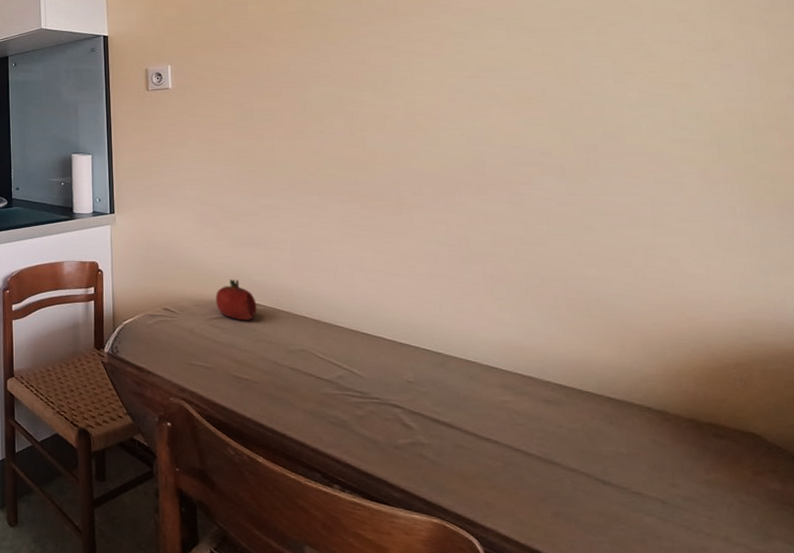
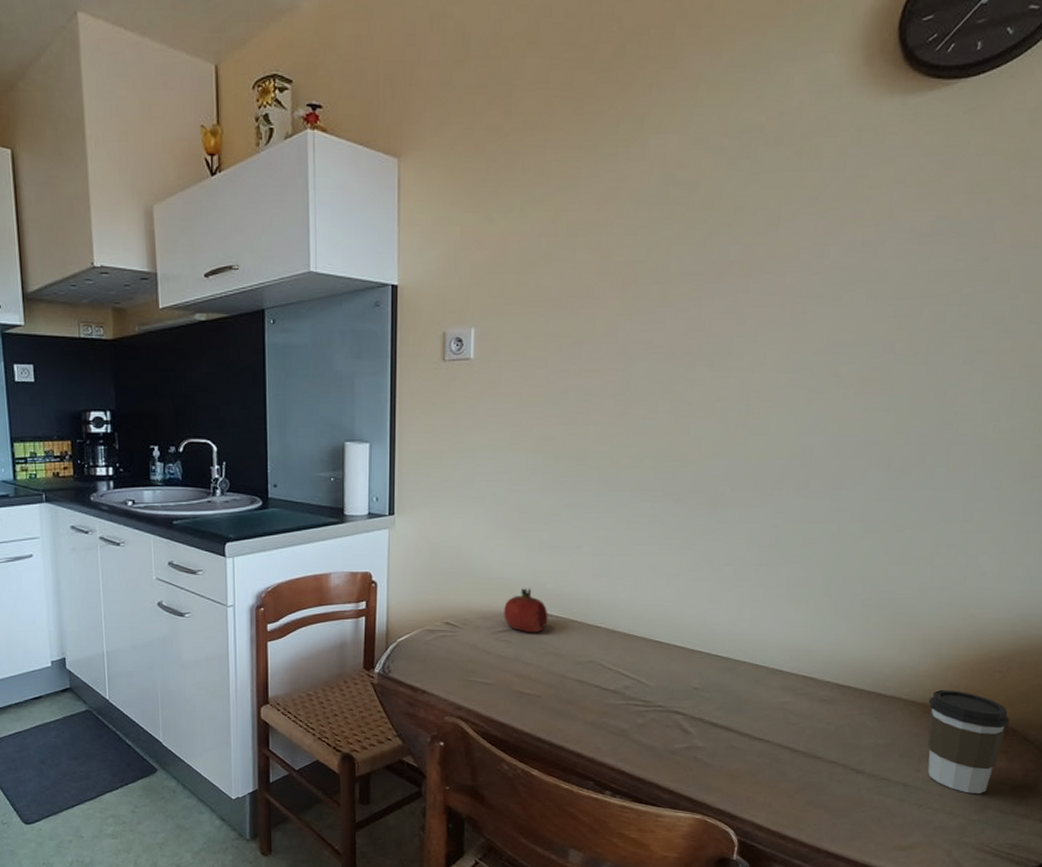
coffee cup: none [666,396,769,519] -> present [927,689,1010,794]

